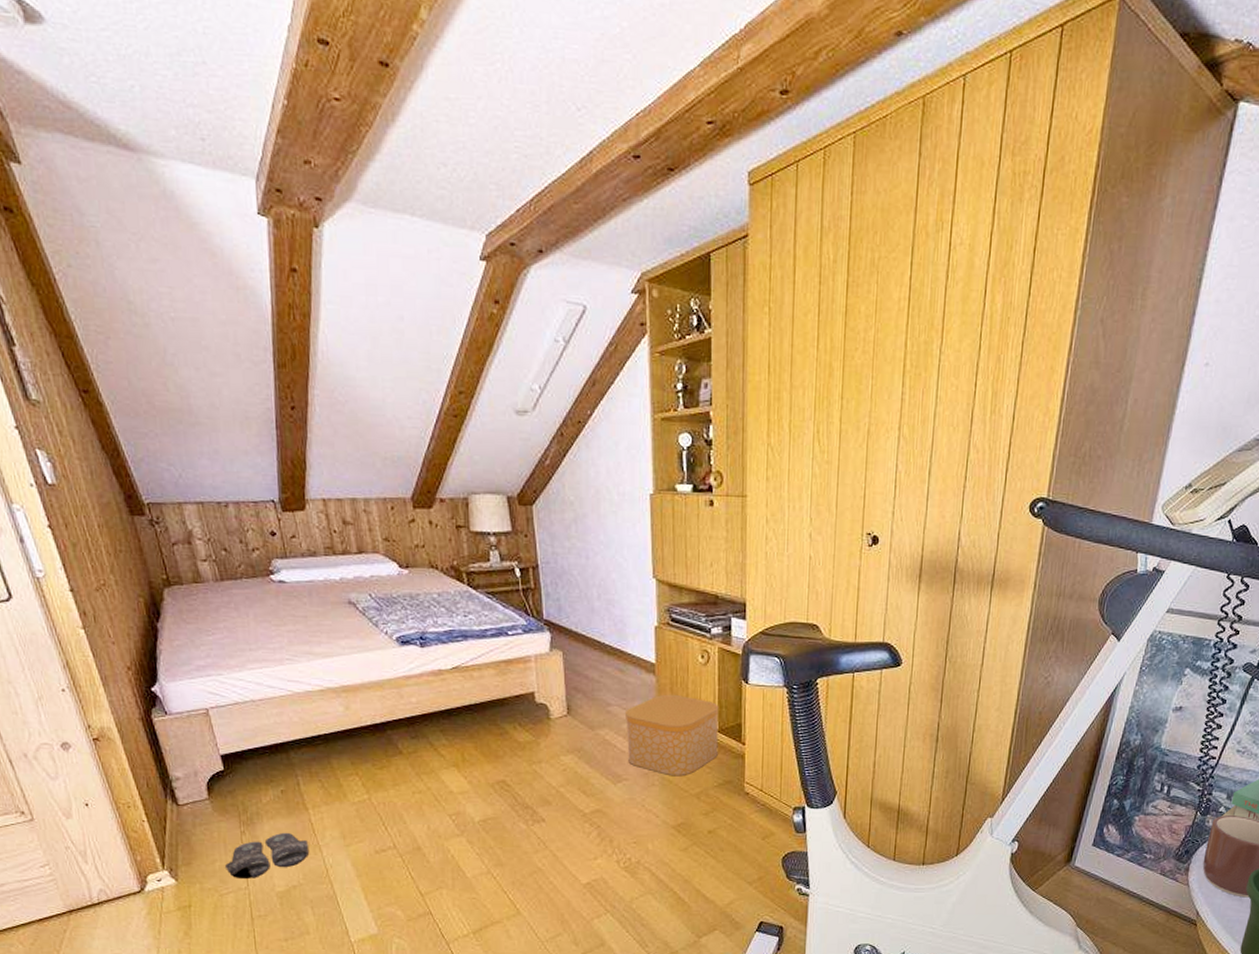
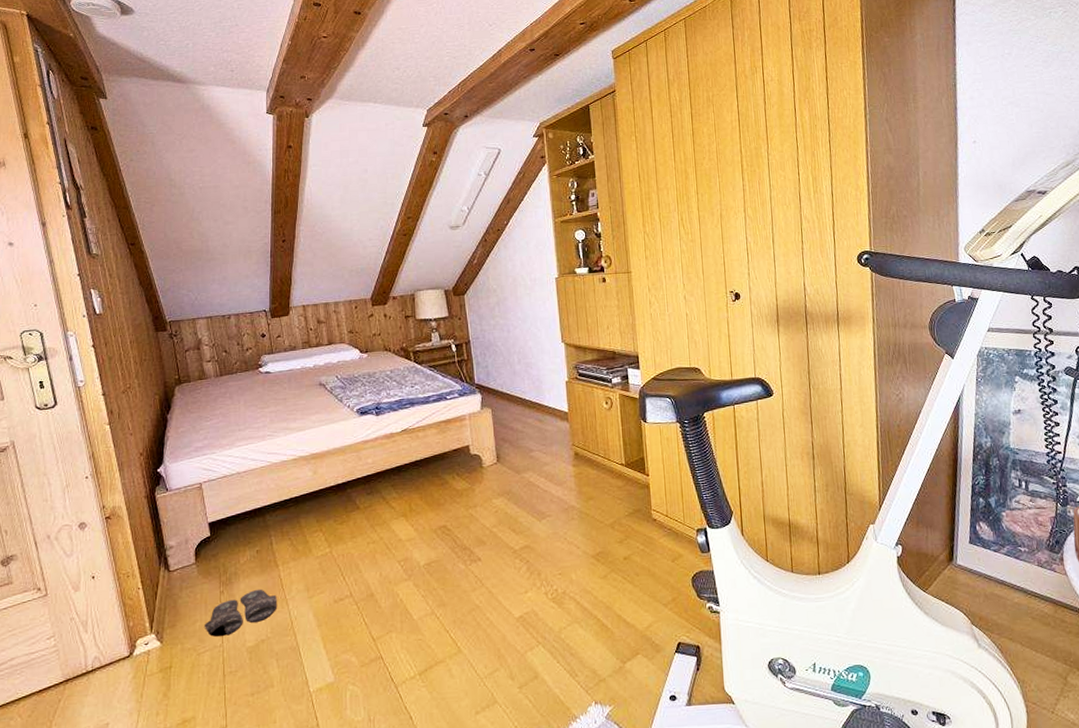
storage box: present [624,694,719,777] -> none [545,437,626,510]

